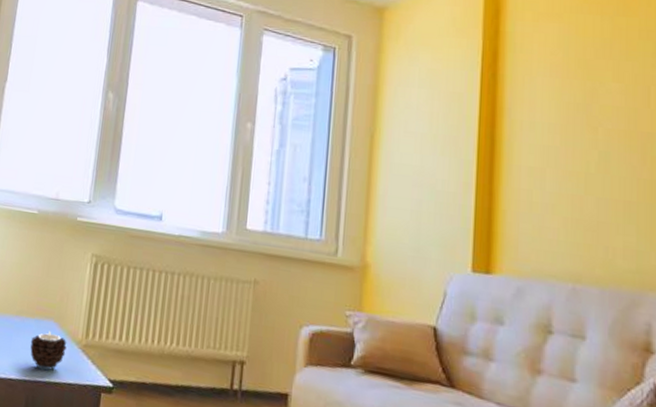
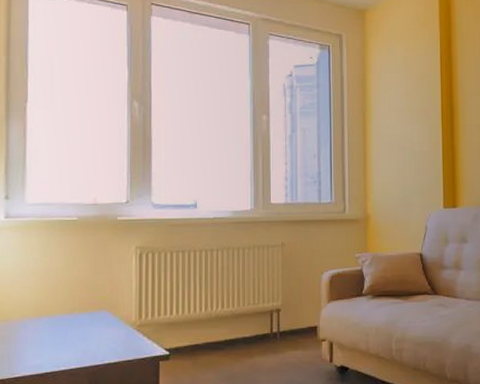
candle: present [30,331,67,371] -> none [86,320,122,355]

